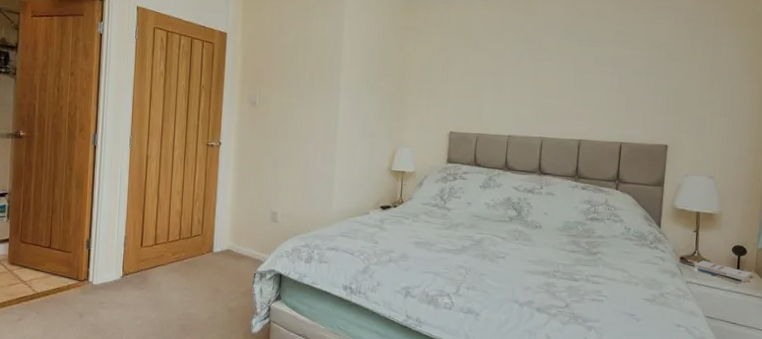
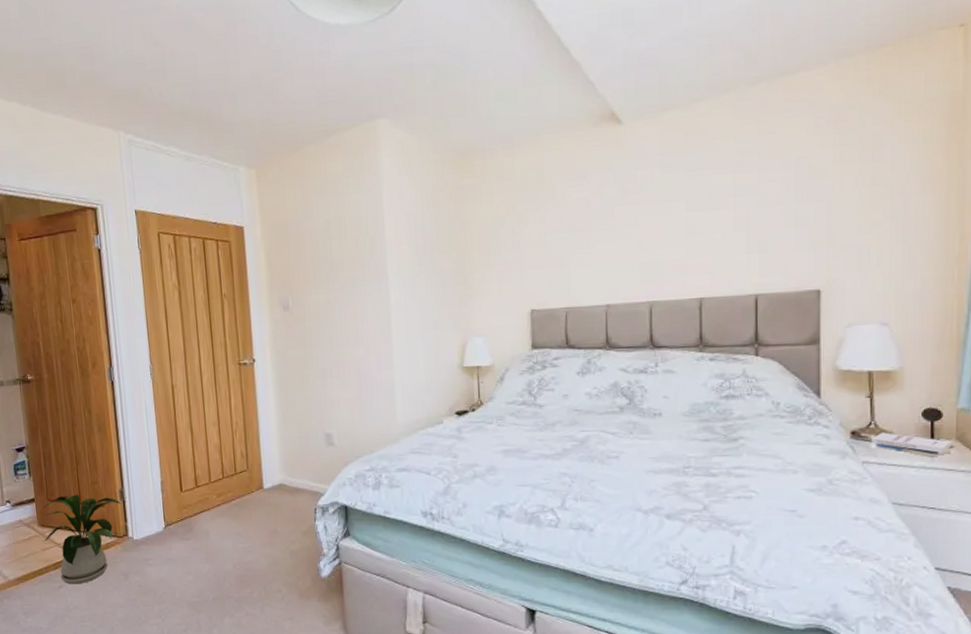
house plant: none [11,239,86,319] -> present [42,494,121,584]

